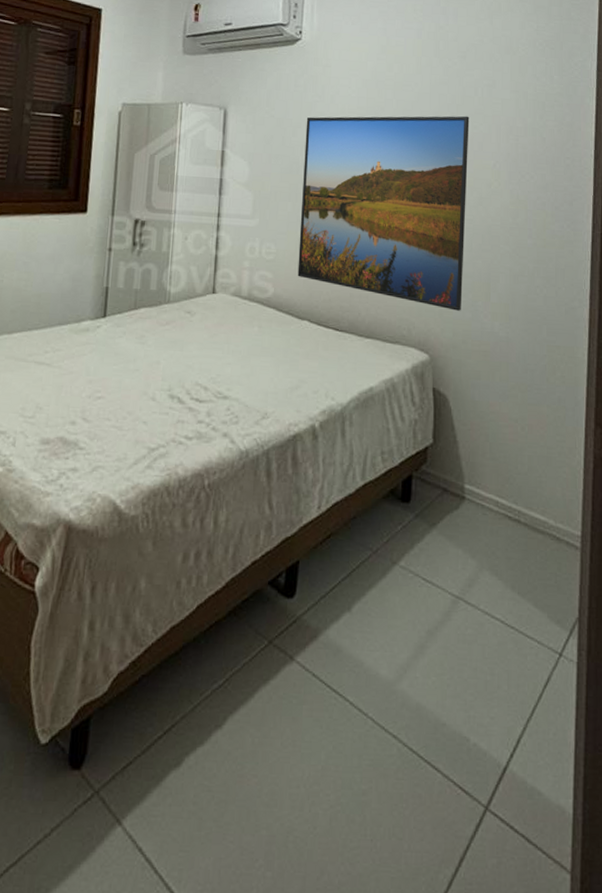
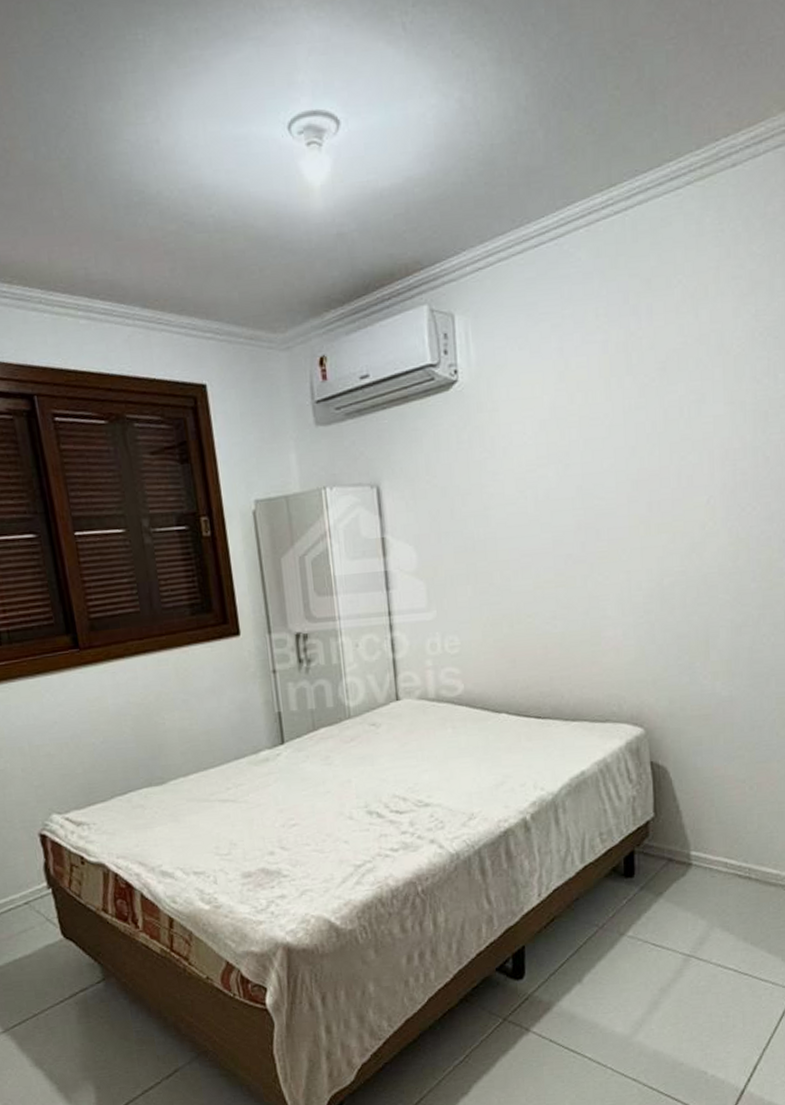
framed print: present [297,115,470,311] -> none [476,445,678,677]

